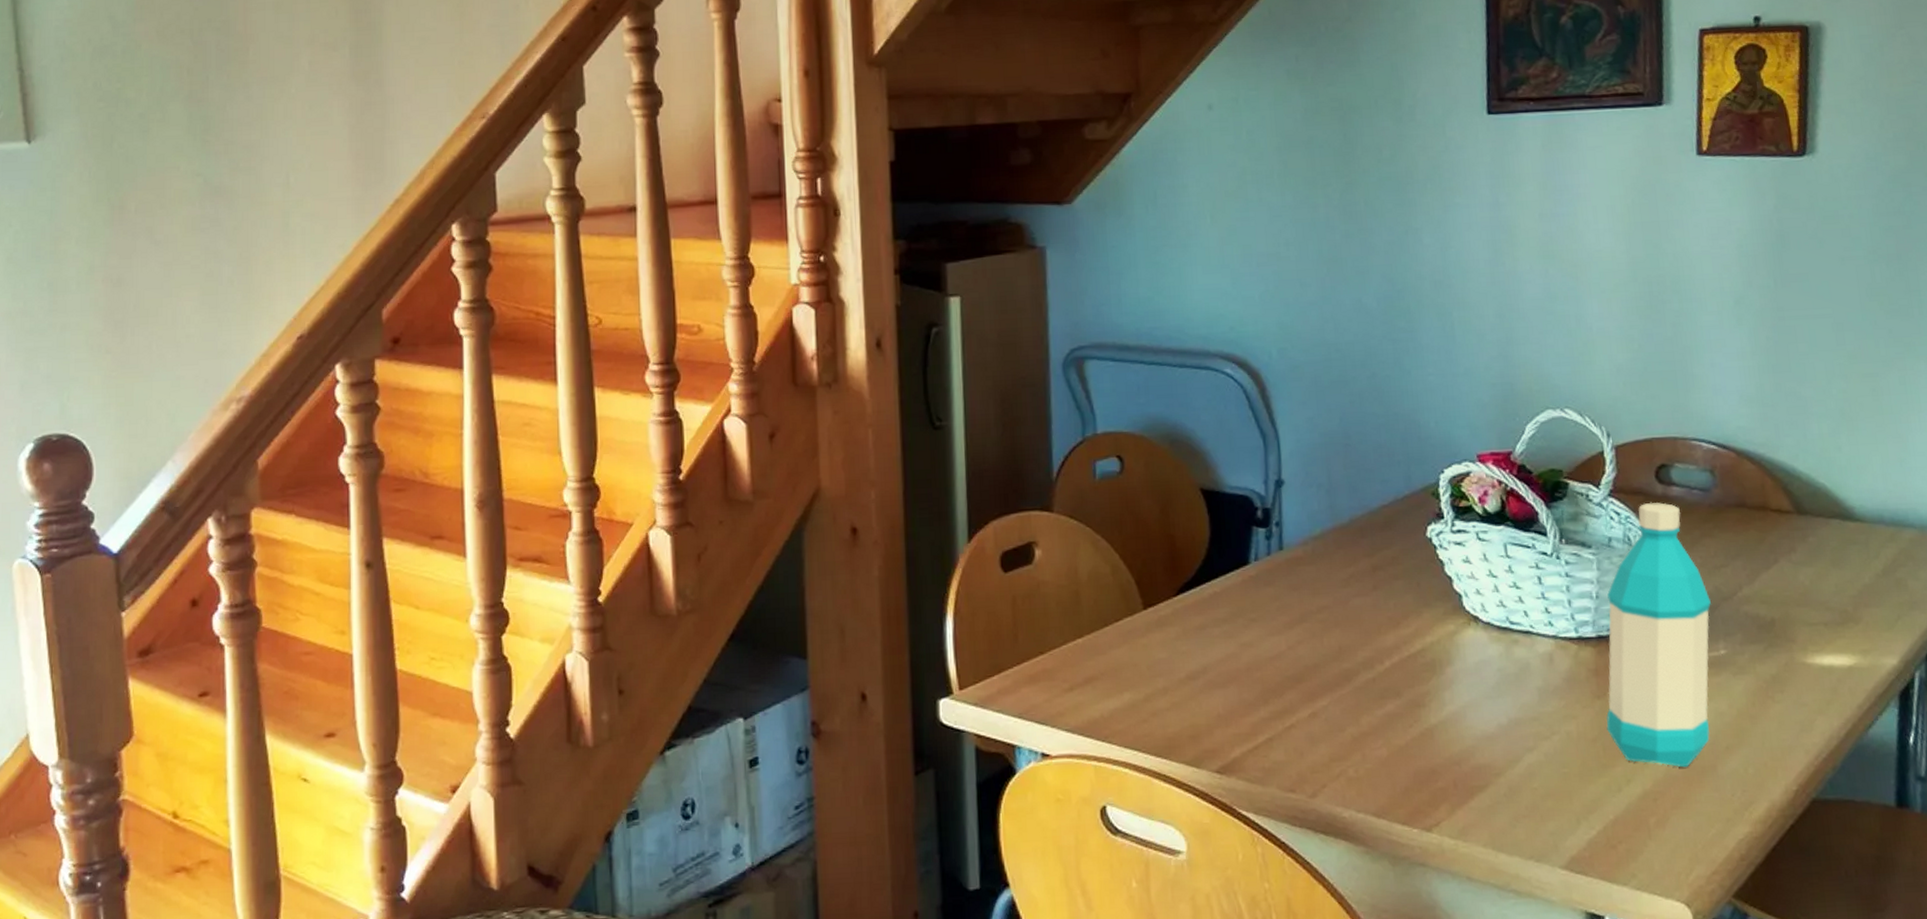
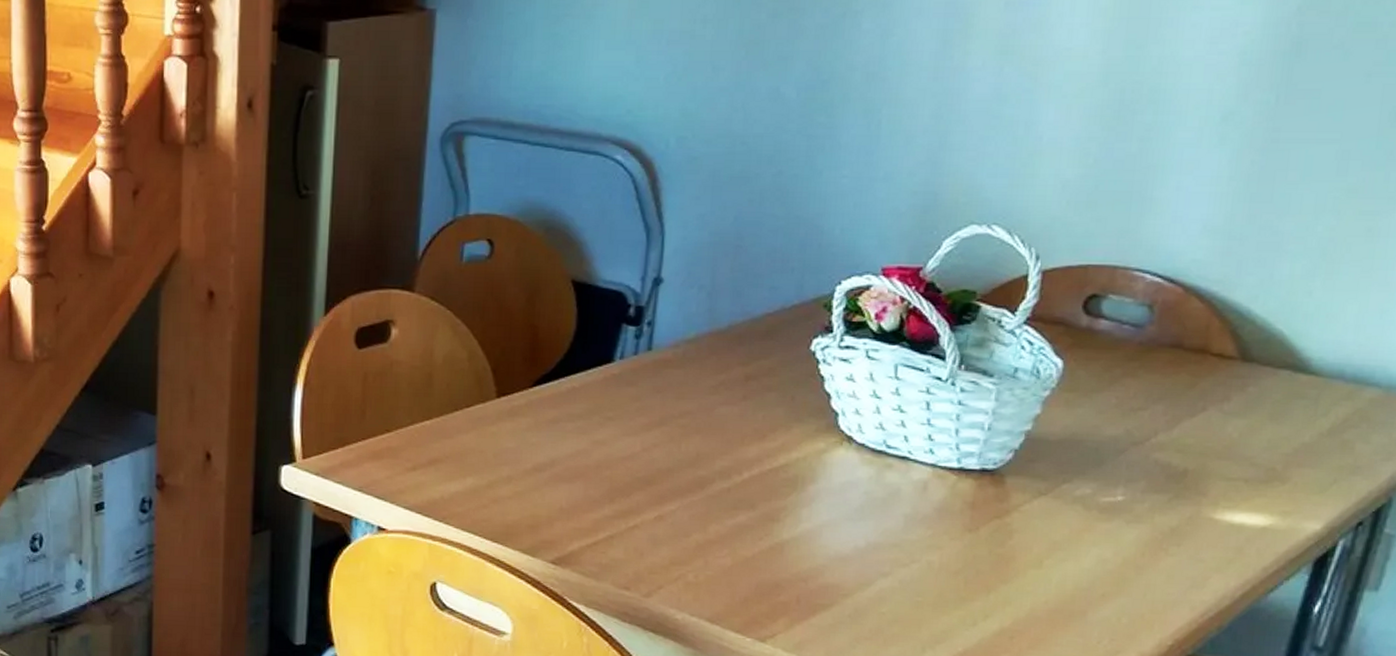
water bottle: present [1606,502,1711,768] -> none [972,334,1118,610]

